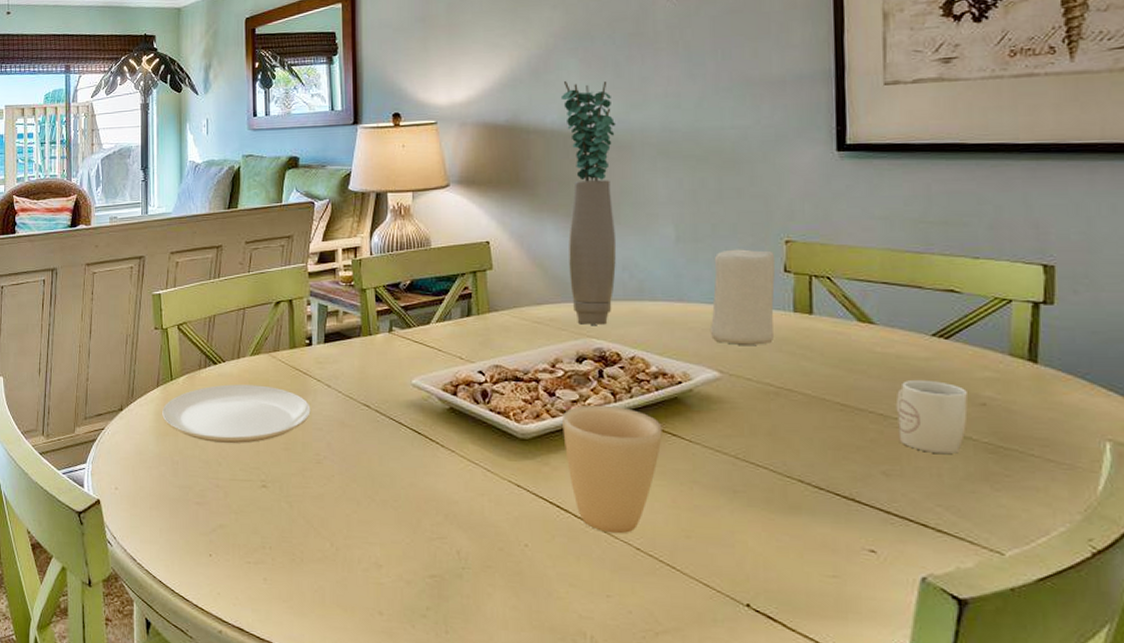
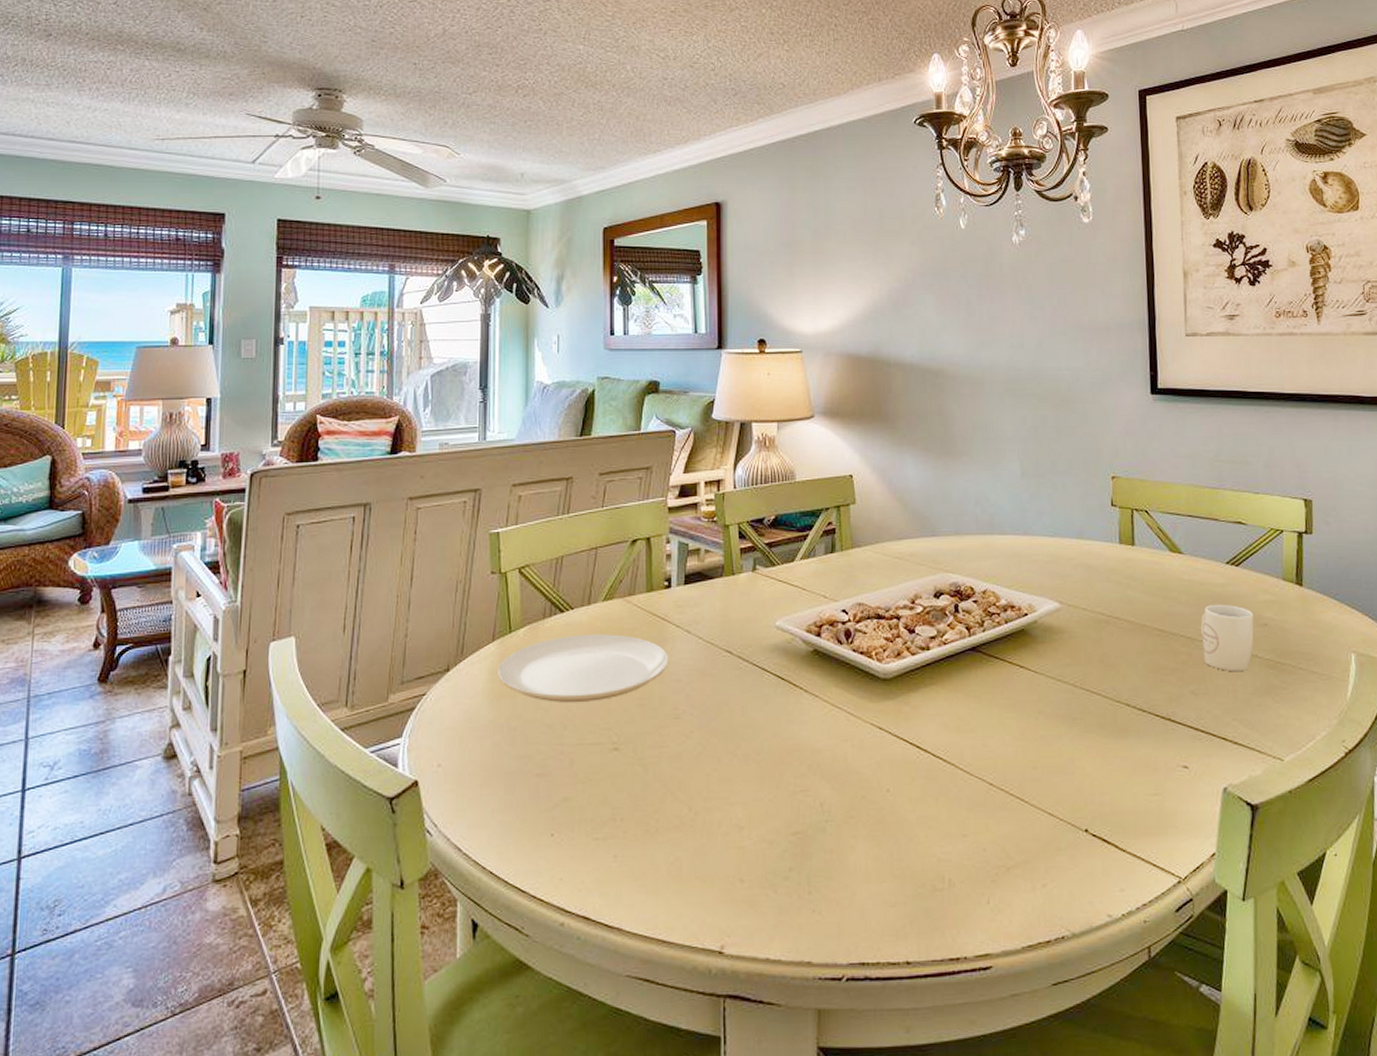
vase: present [560,81,617,325] -> none [919,316,970,559]
cup: present [562,404,662,534] -> none [922,640,1011,771]
candle: present [709,249,776,345] -> none [1051,484,1104,576]

